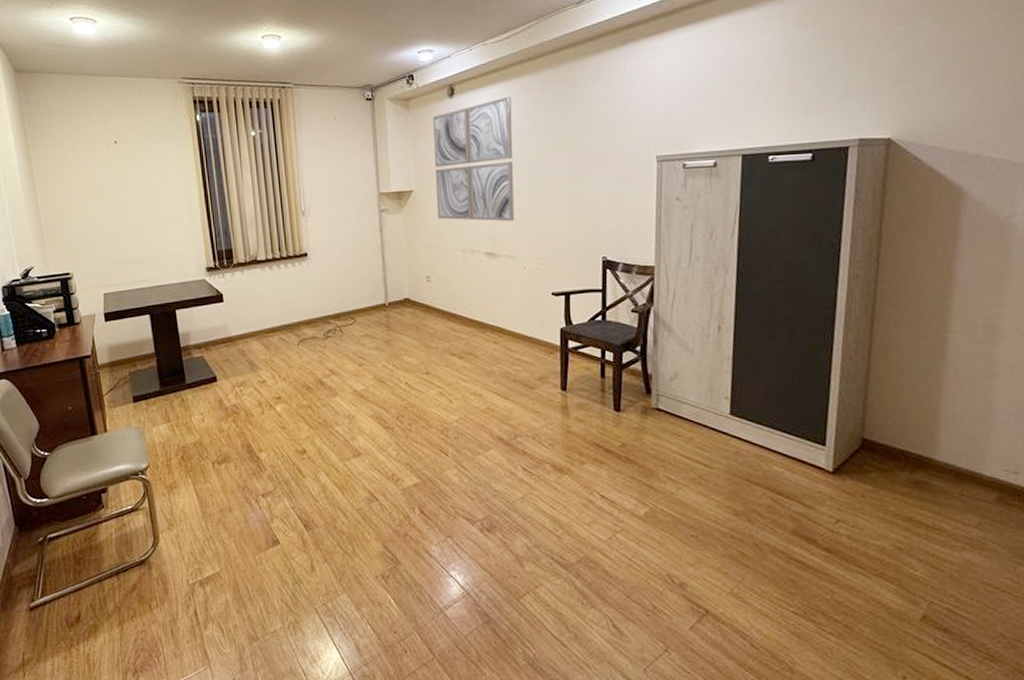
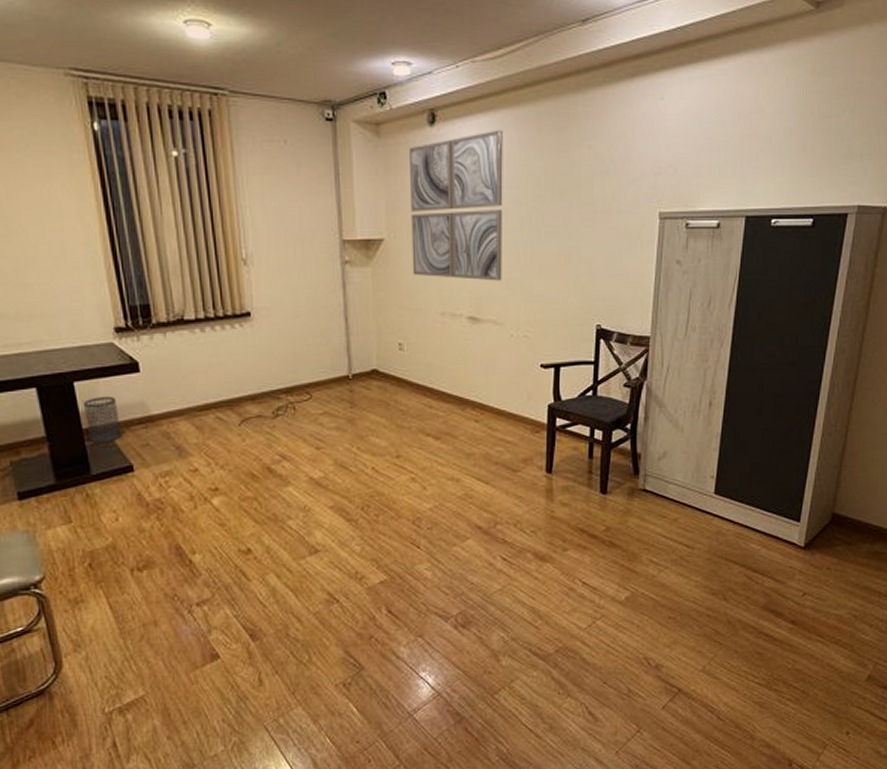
wastebasket: none [182,322,209,358] -> present [84,397,121,443]

